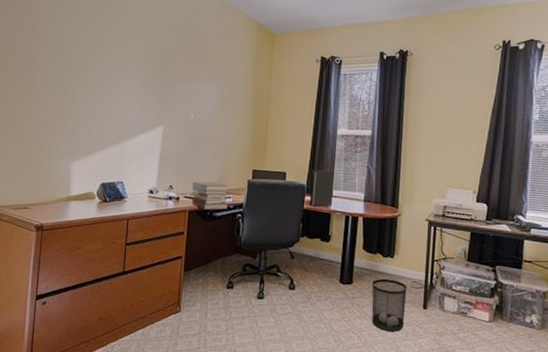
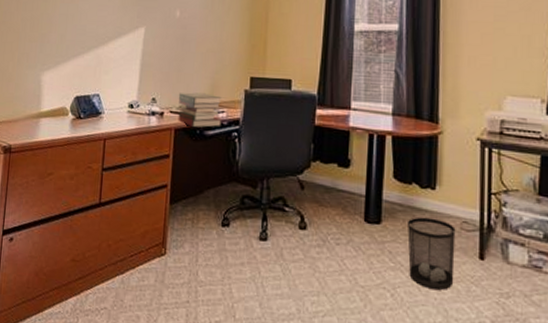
binder: present [309,170,335,207] -> none [321,75,353,123]

